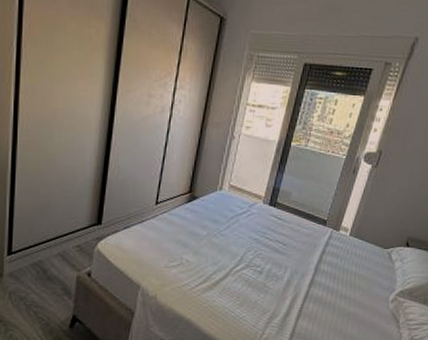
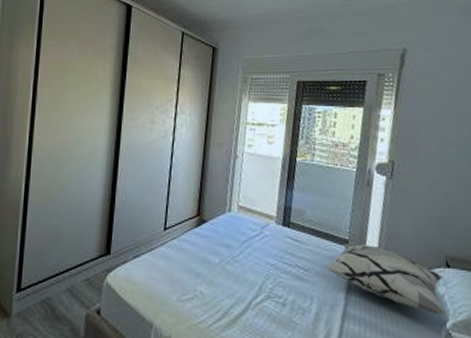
decorative pillow: none [304,223,402,284] -> present [327,243,447,315]

